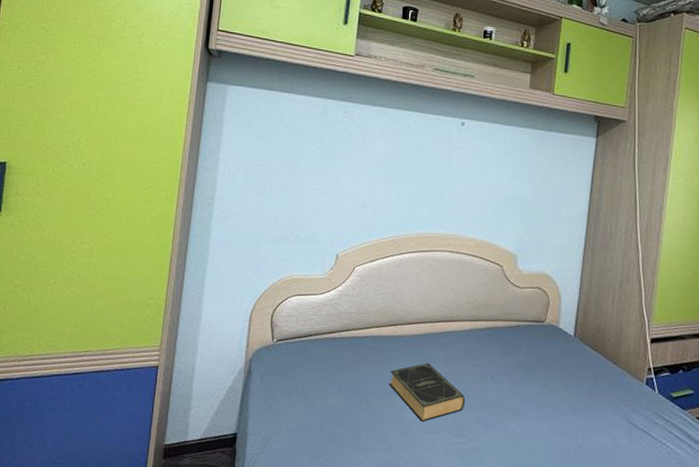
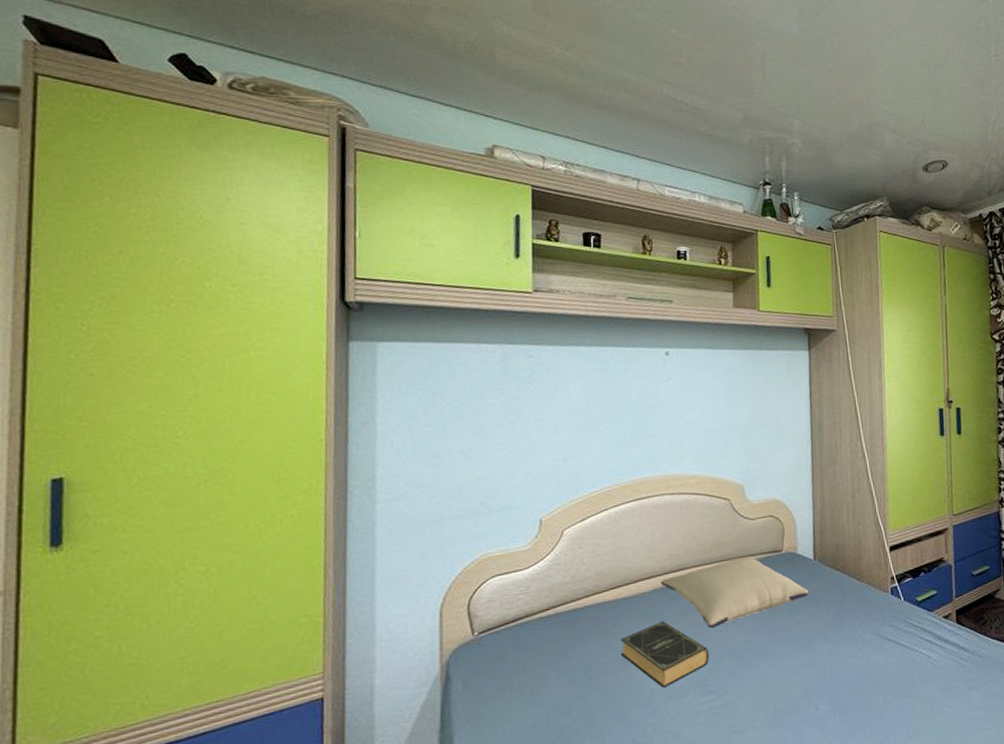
pillow: none [431,321,566,379] -> present [661,557,810,628]

